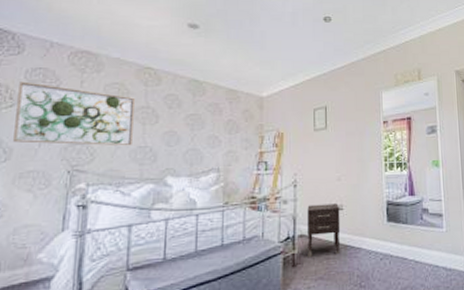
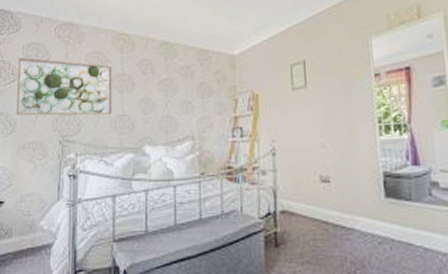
nightstand: present [307,203,341,258] -> none [289,175,328,238]

